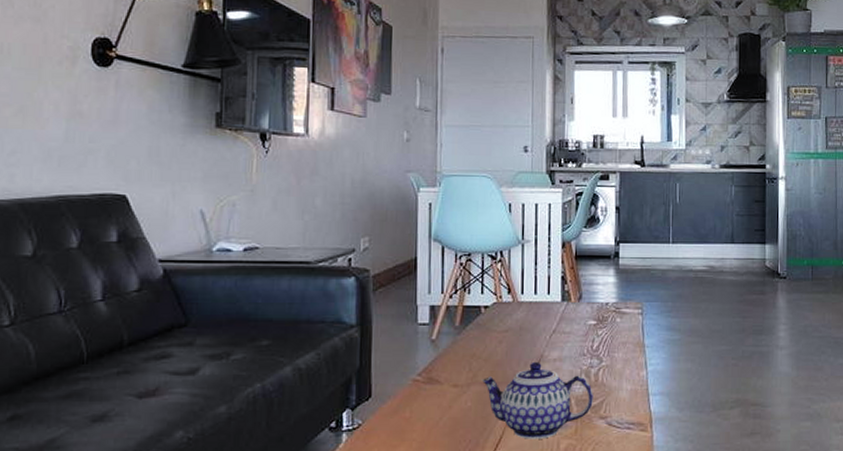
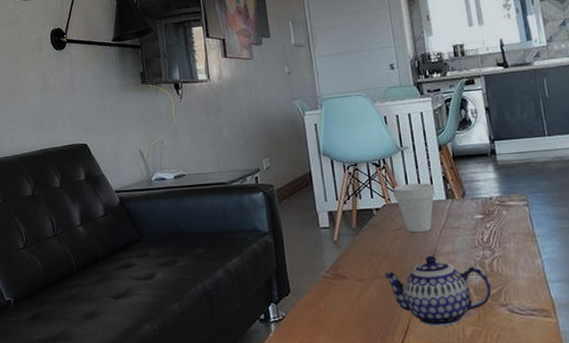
cup: none [506,281,551,336] -> present [393,183,435,233]

